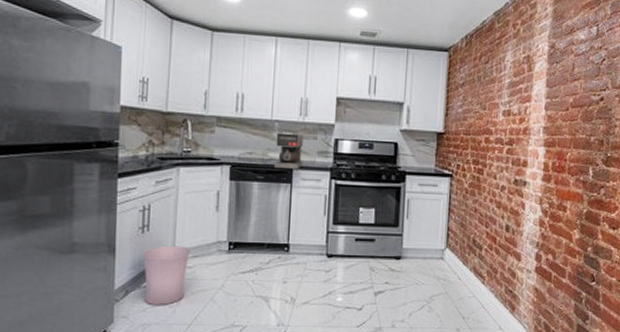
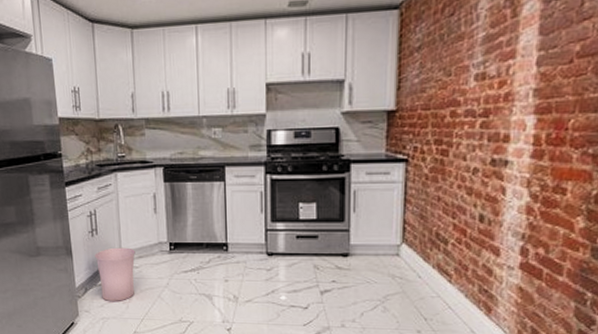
coffee maker: present [273,132,303,170] -> none [205,128,235,168]

